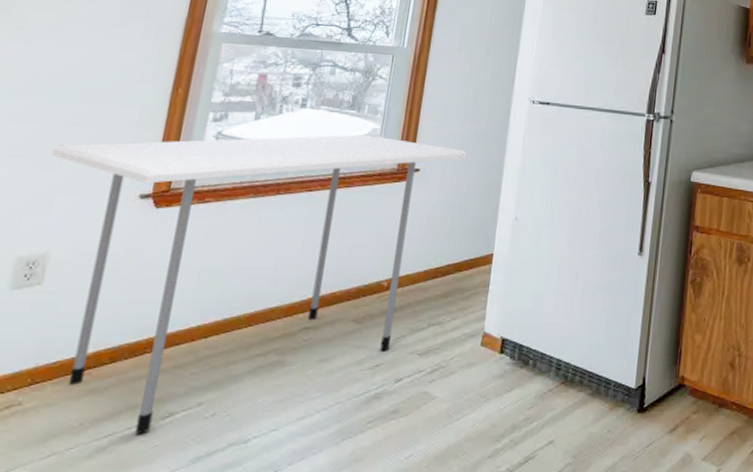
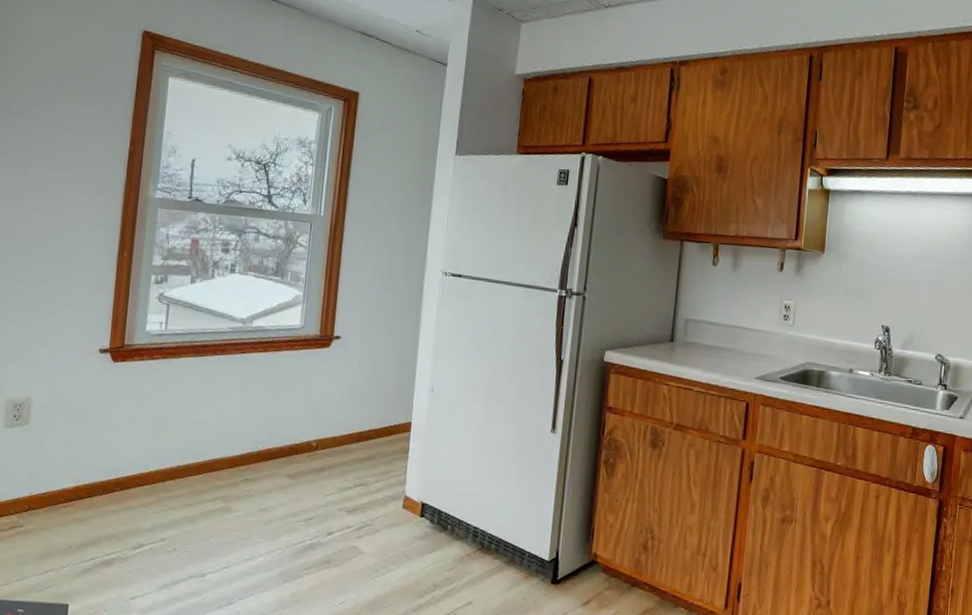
dining table: present [51,134,467,434] -> none [25,300,384,560]

